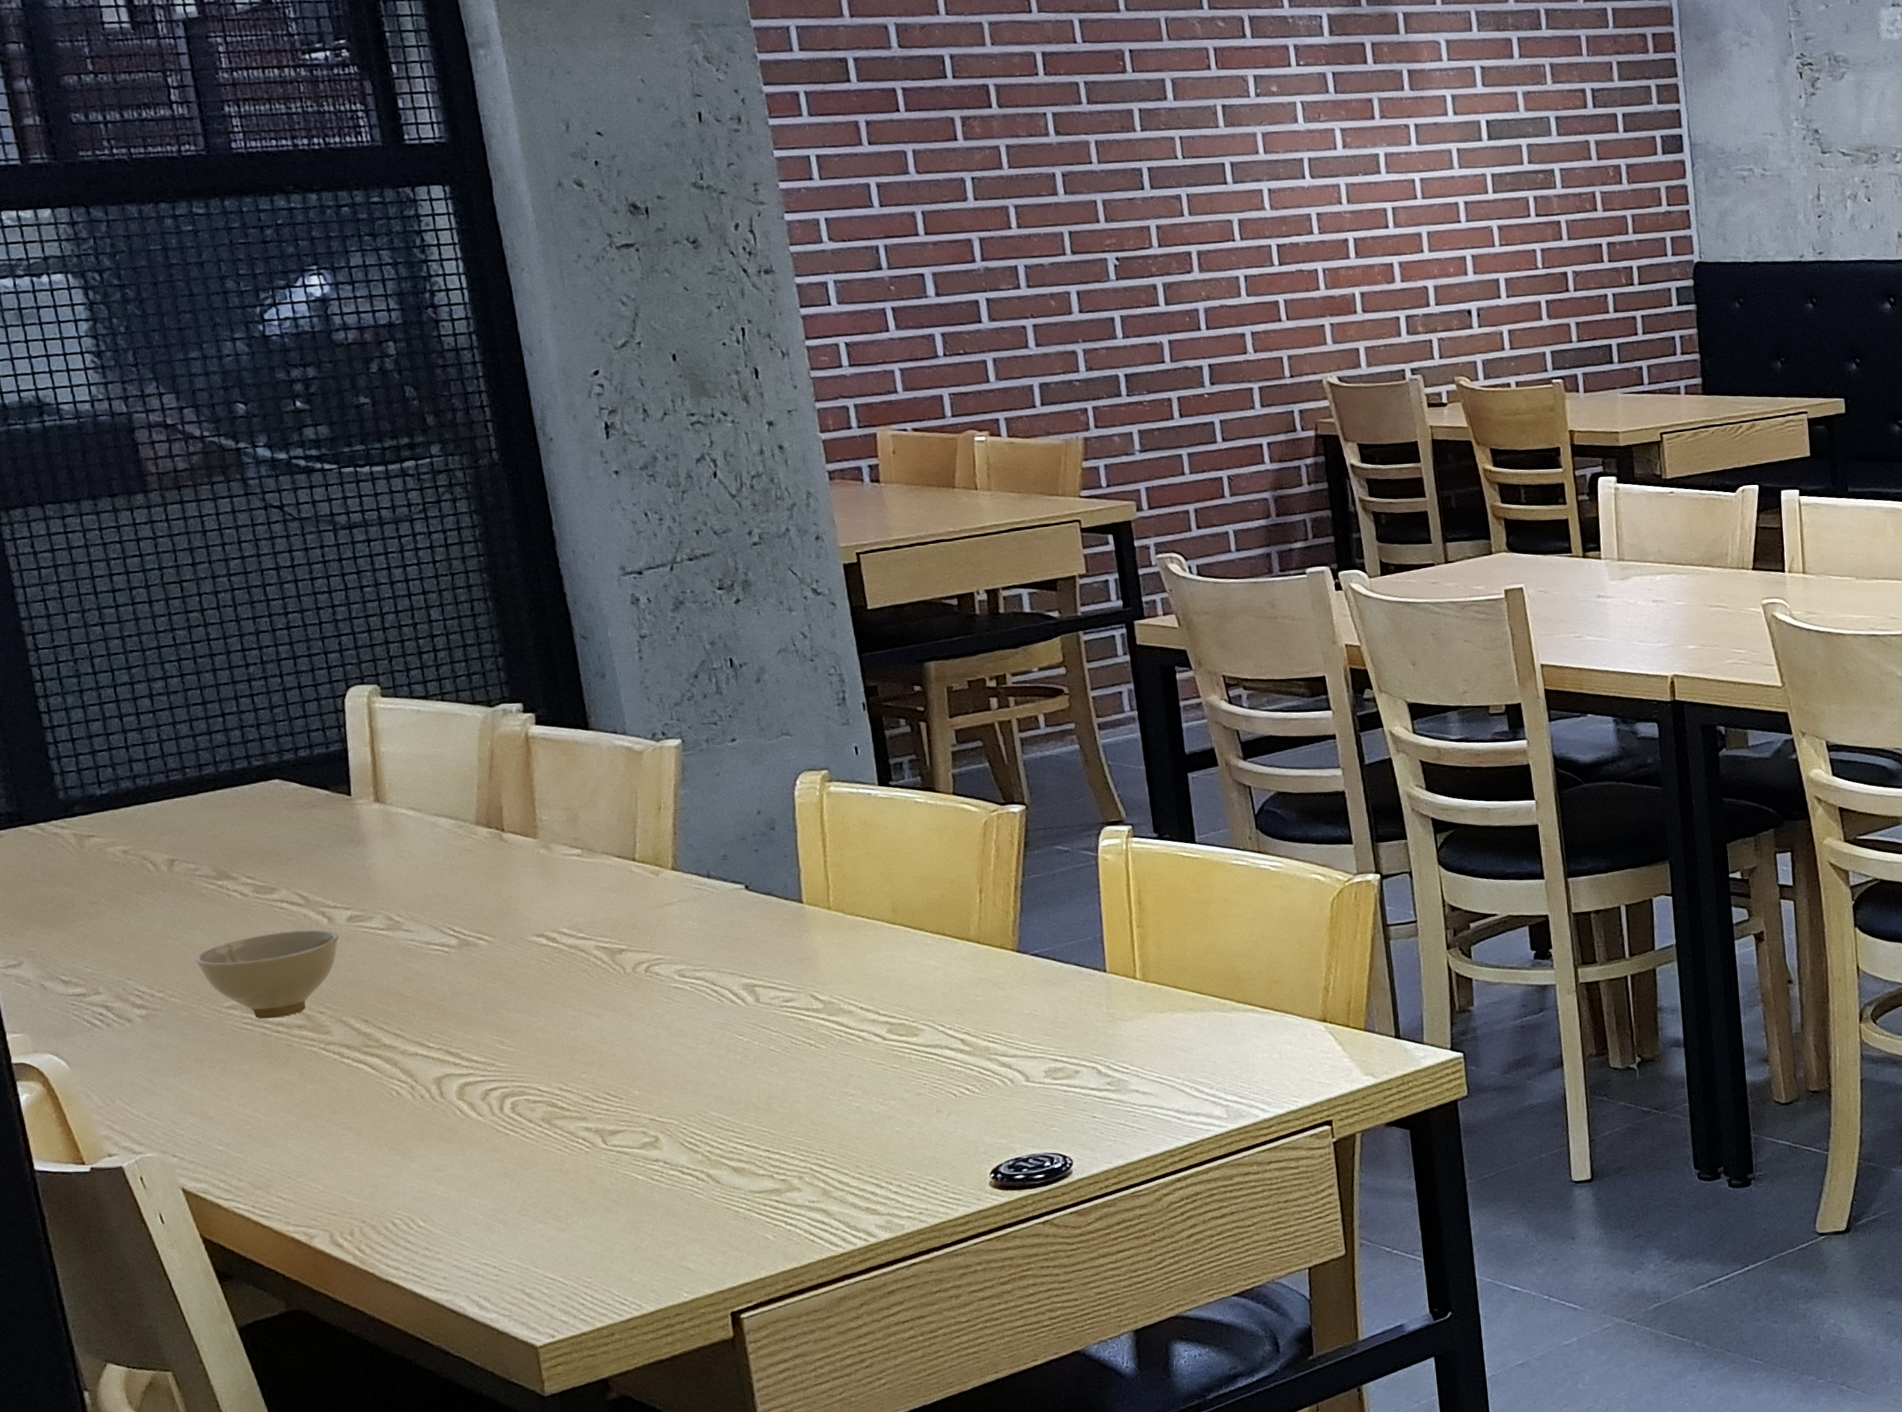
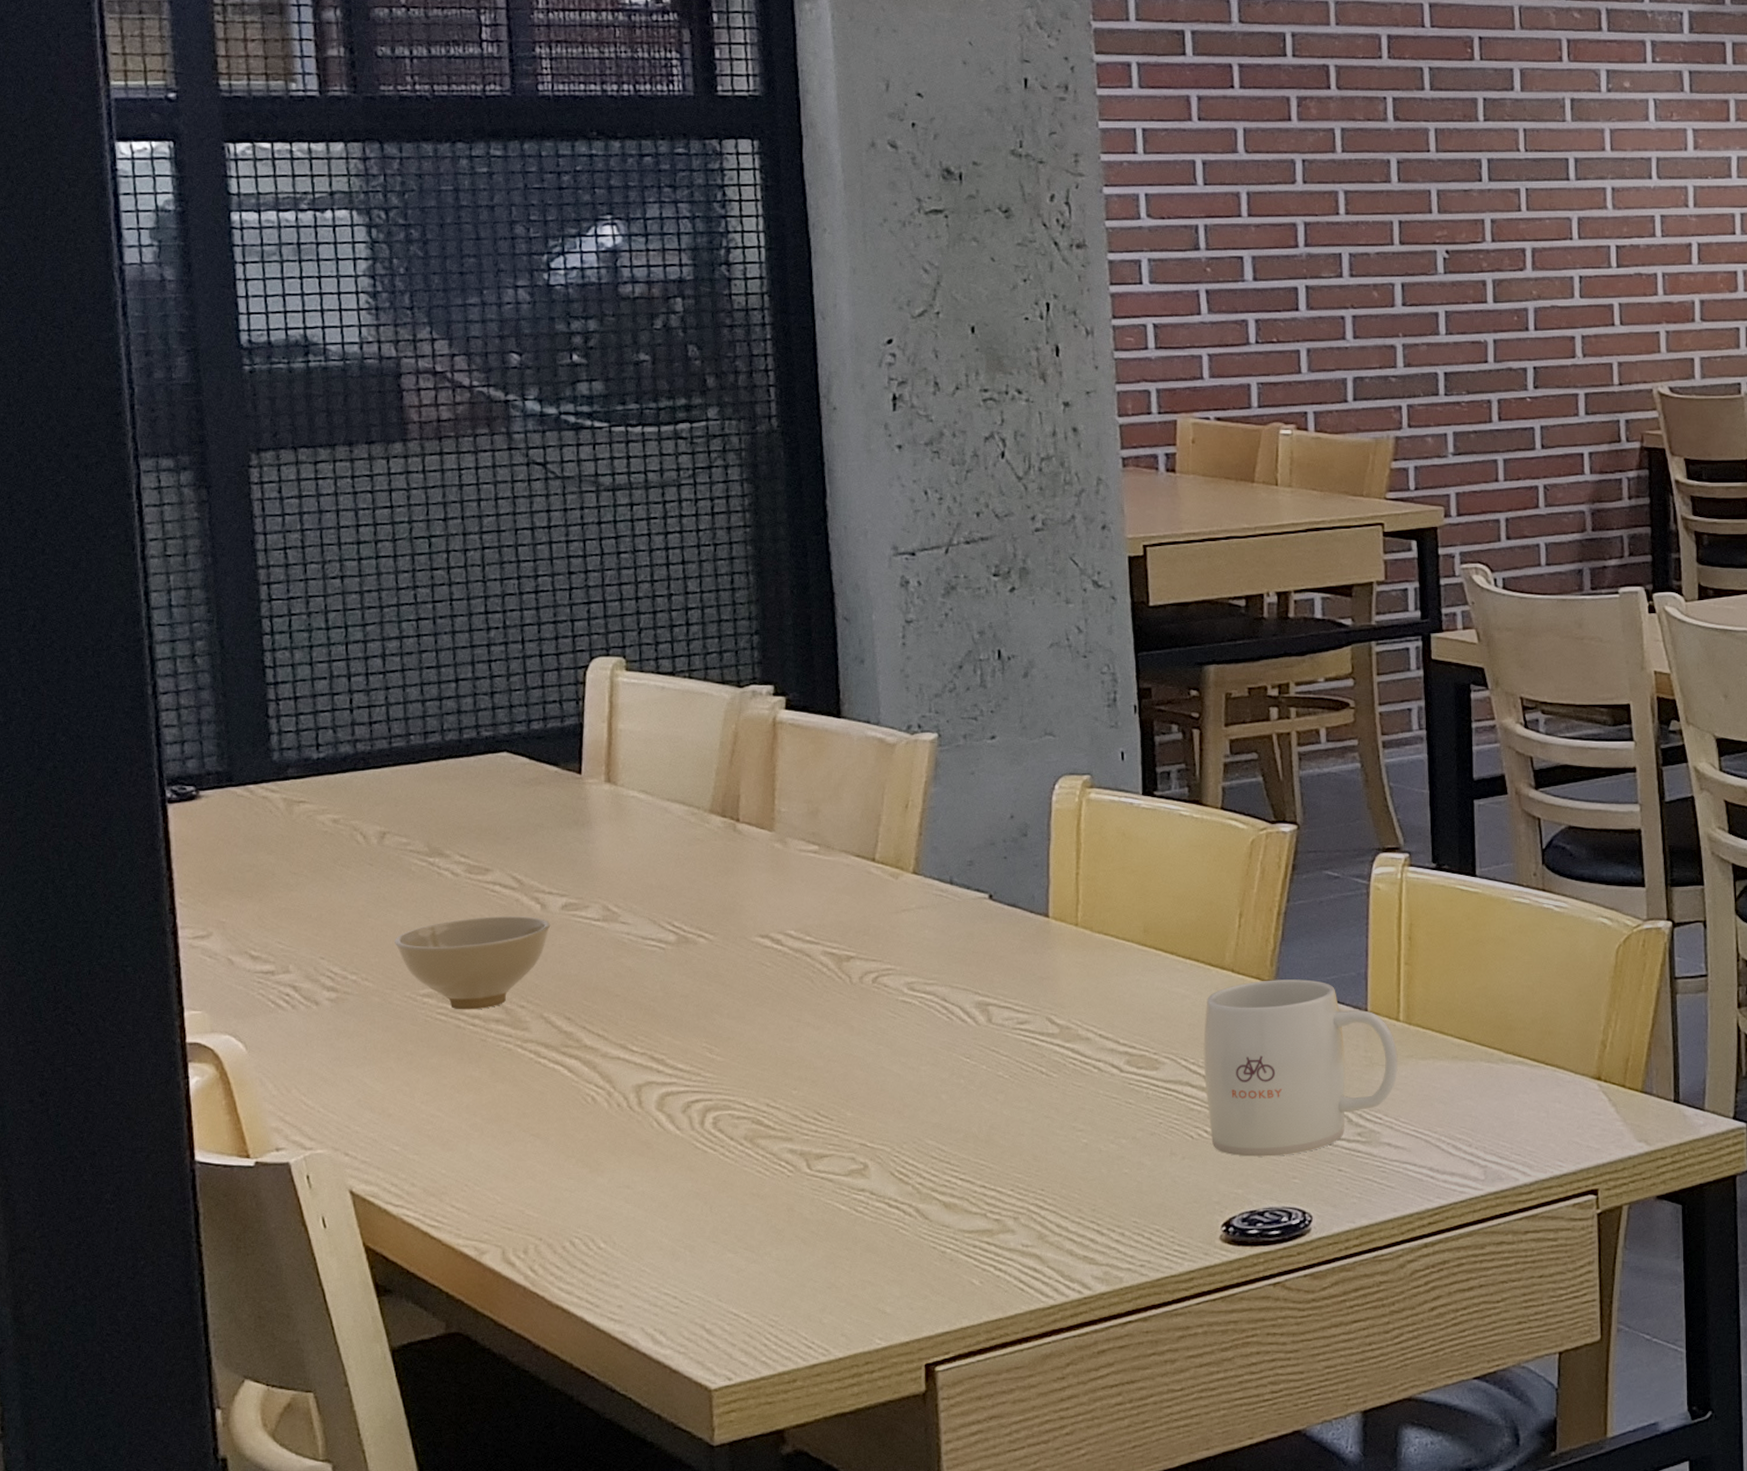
mug: none [956,946,1139,1110] -> present [1203,979,1398,1157]

